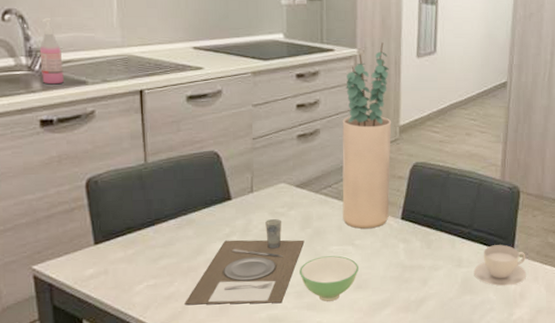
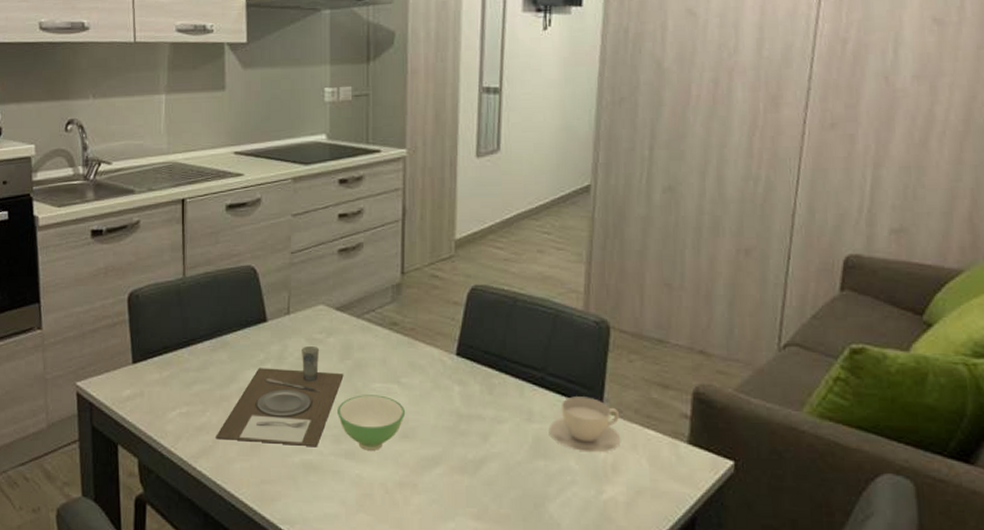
soap dispenser: present [39,17,64,85] -> none [94,126,114,194]
vase: present [342,42,392,229] -> none [387,140,446,364]

